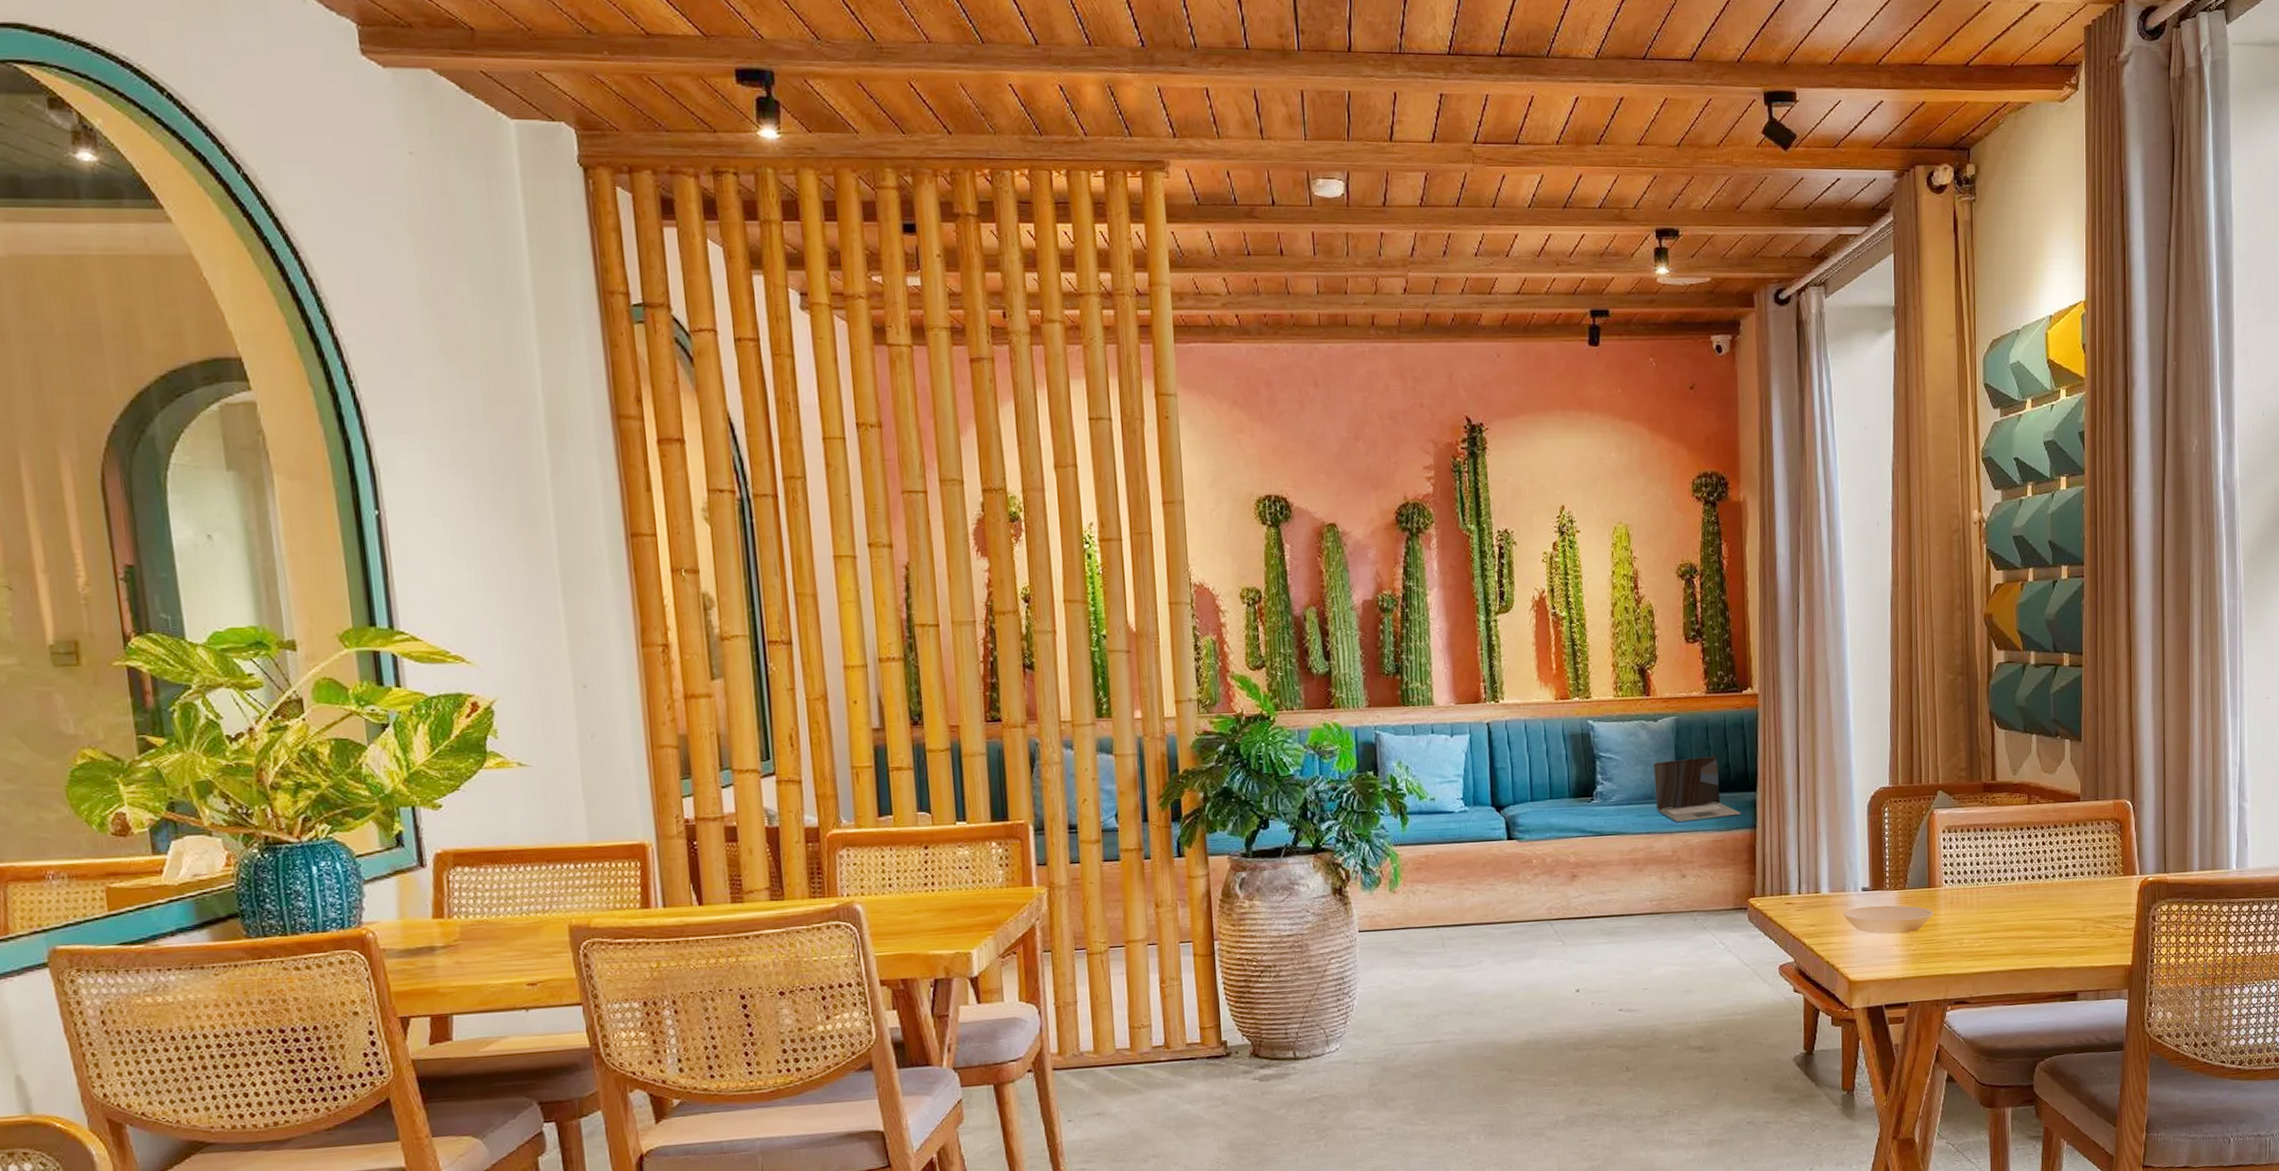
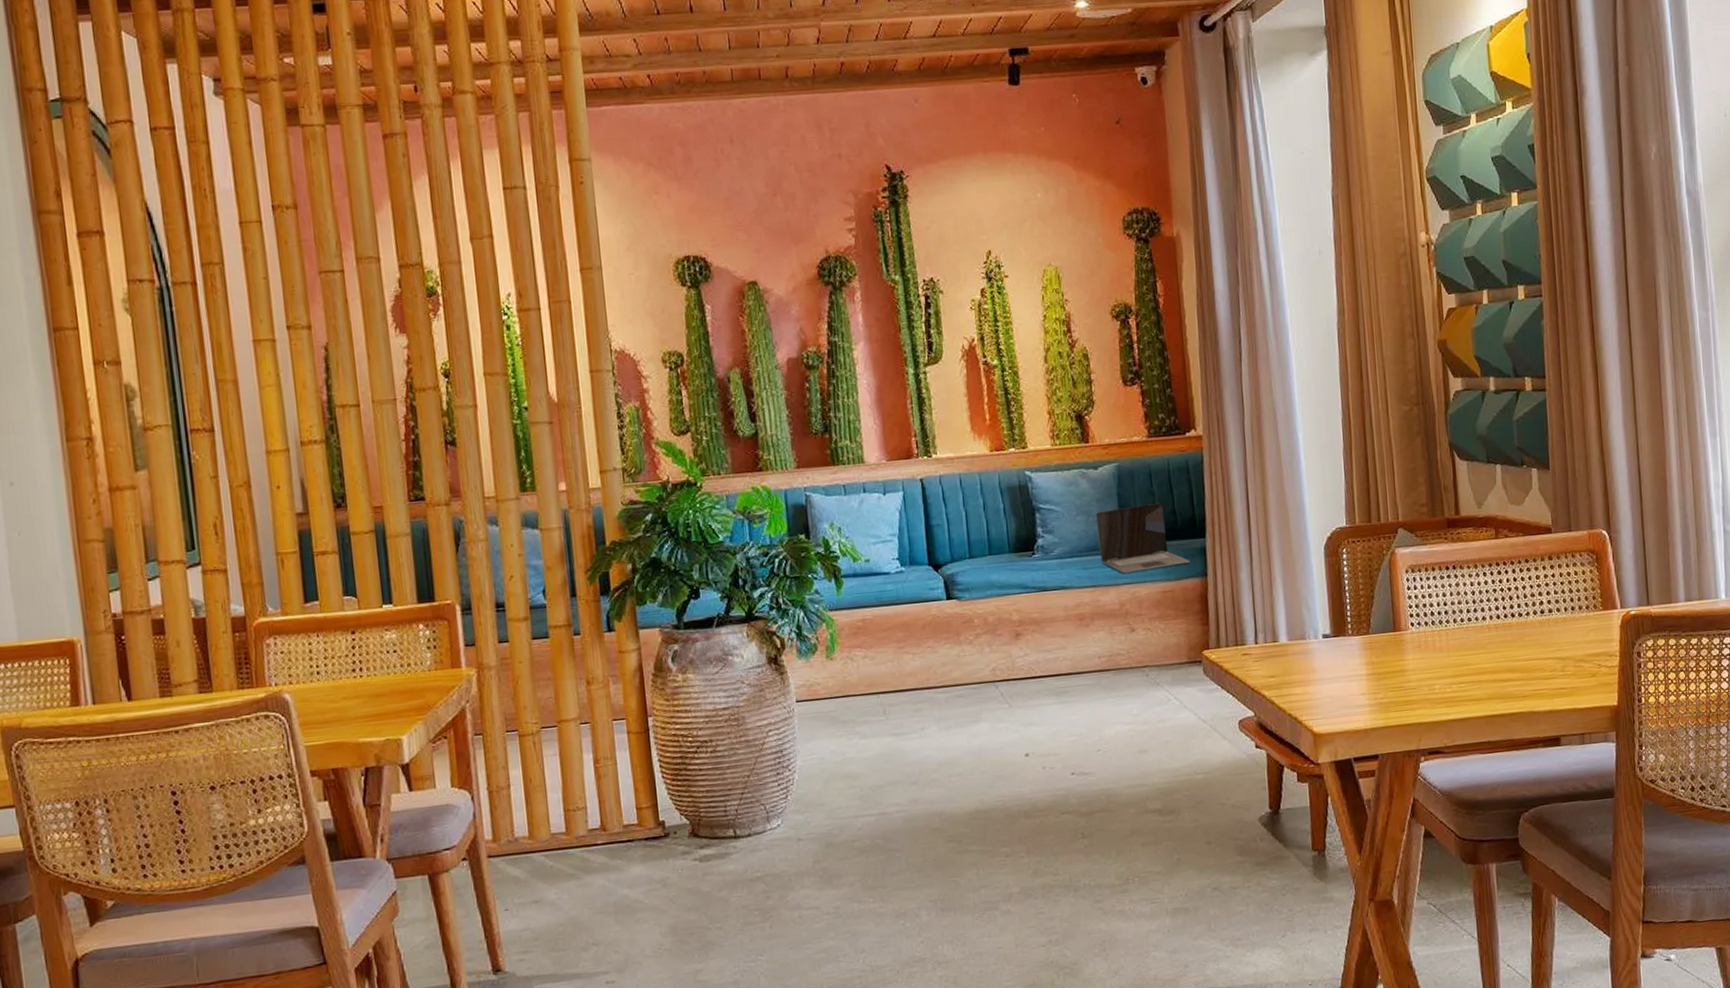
saucer: present [1843,905,1934,934] -> none [1303,651,1401,683]

